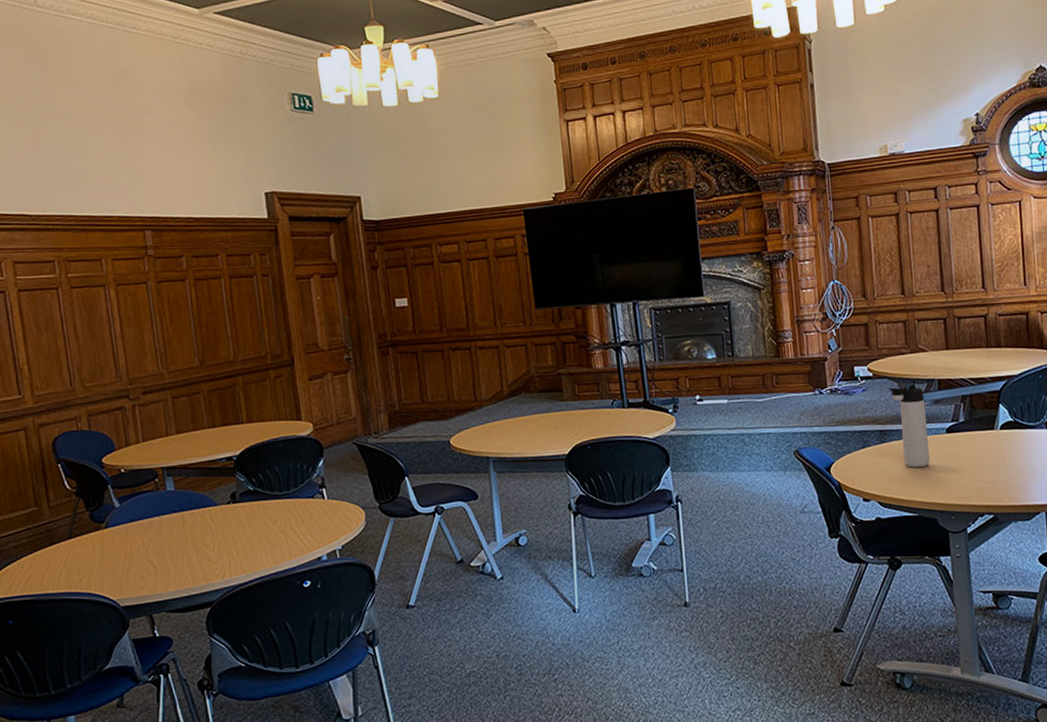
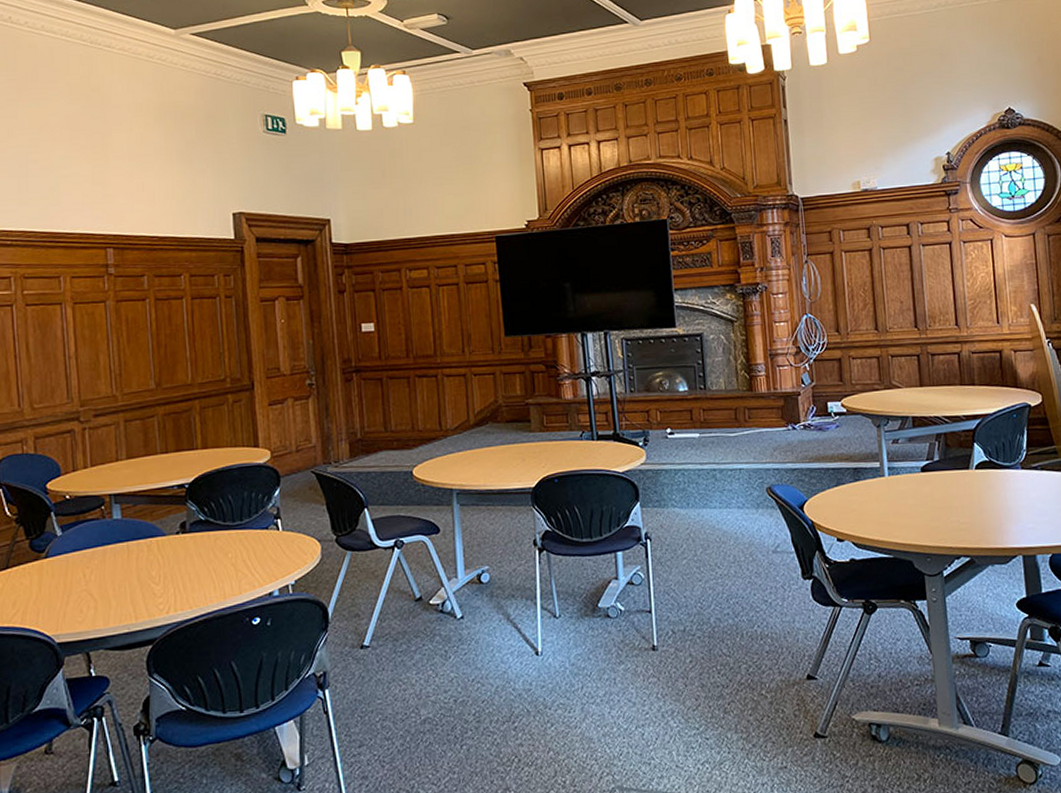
thermos bottle: present [889,384,930,468] -> none [862,421,905,507]

